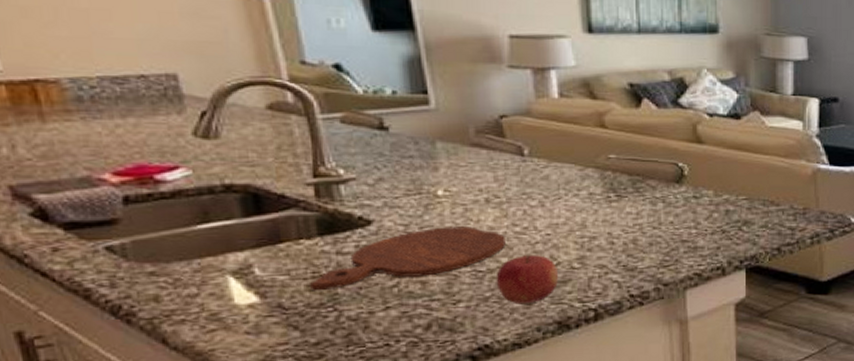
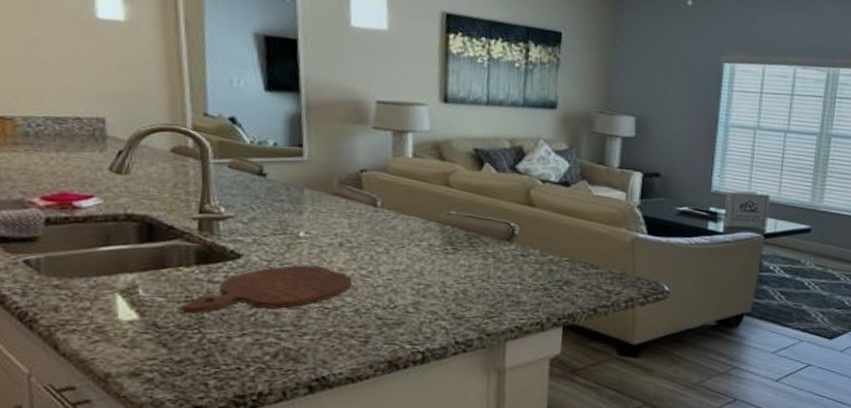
fruit: present [496,254,559,304] -> none [339,295,395,342]

